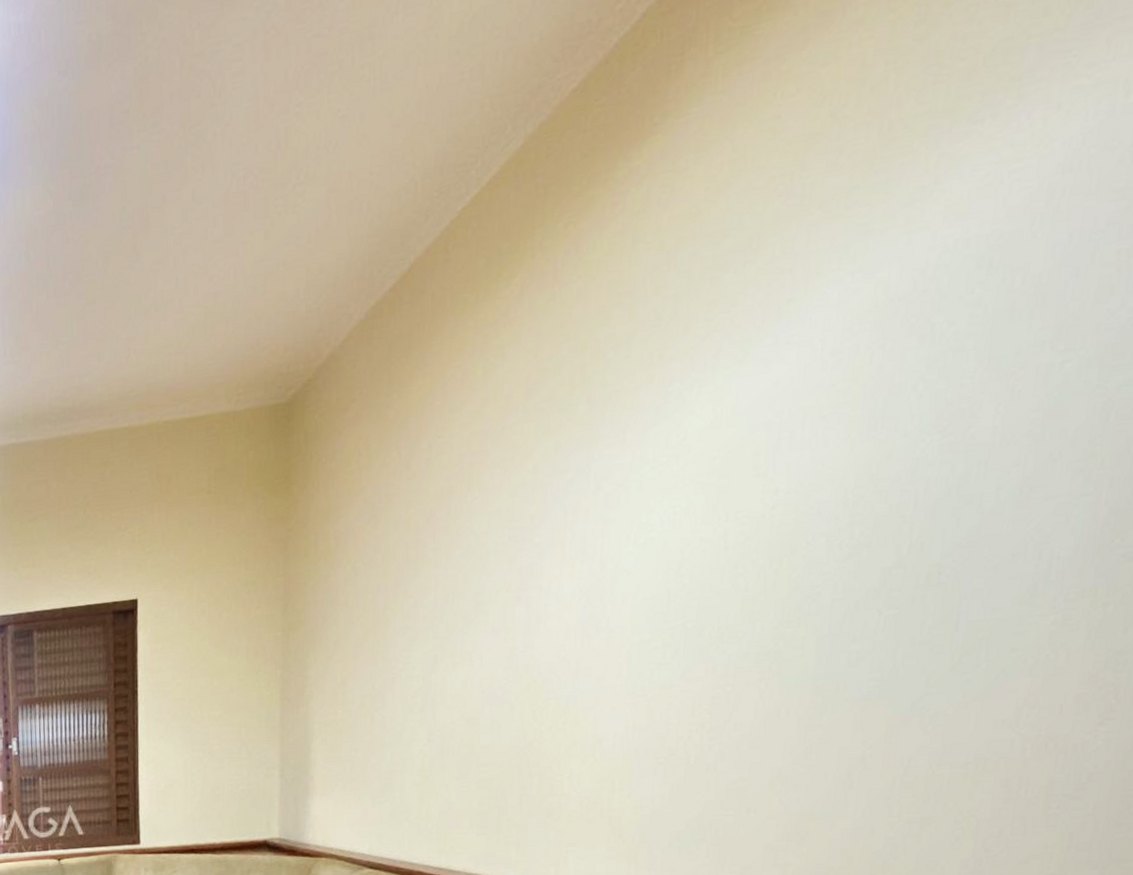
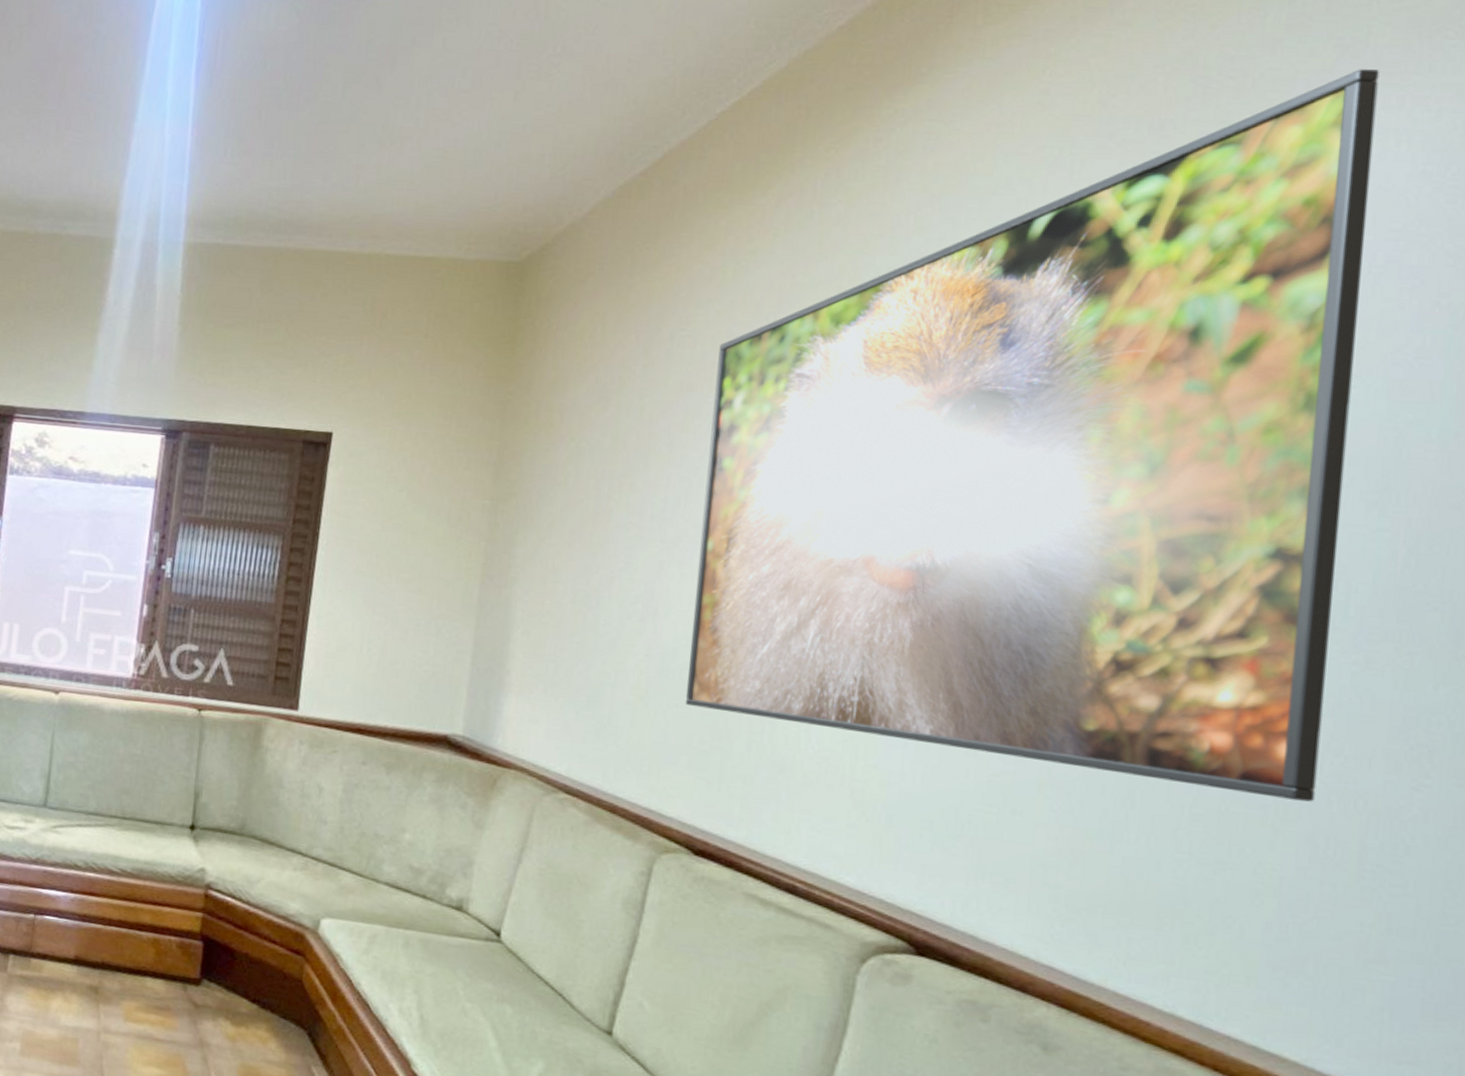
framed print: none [464,16,1114,776] -> present [685,69,1379,802]

